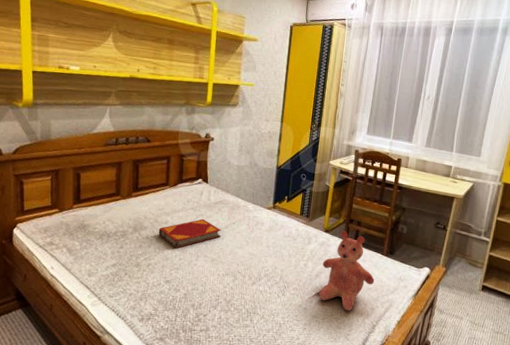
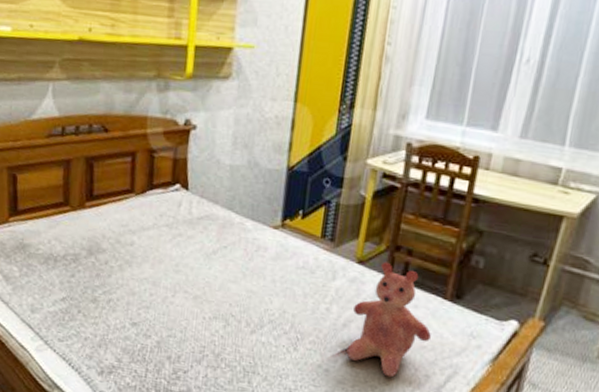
hardback book: present [158,219,222,249] -> none [121,240,208,280]

